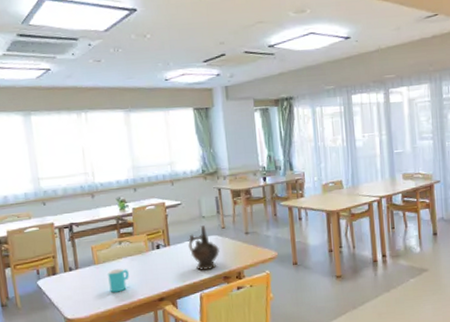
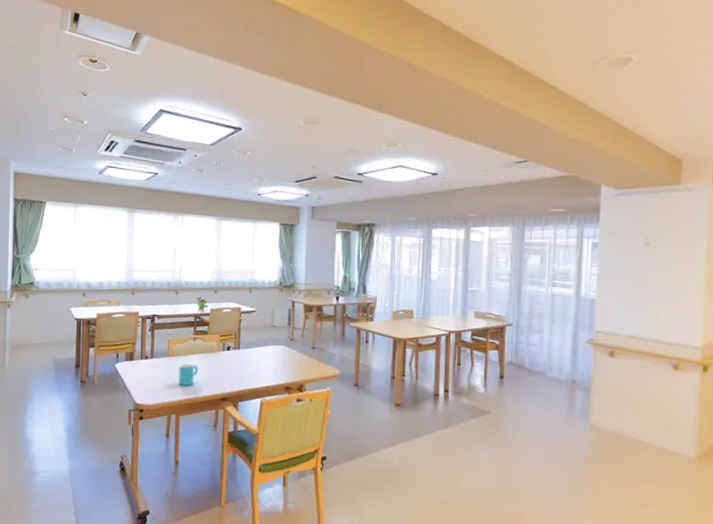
ceremonial vessel: present [188,226,220,271] -> none [257,335,286,379]

